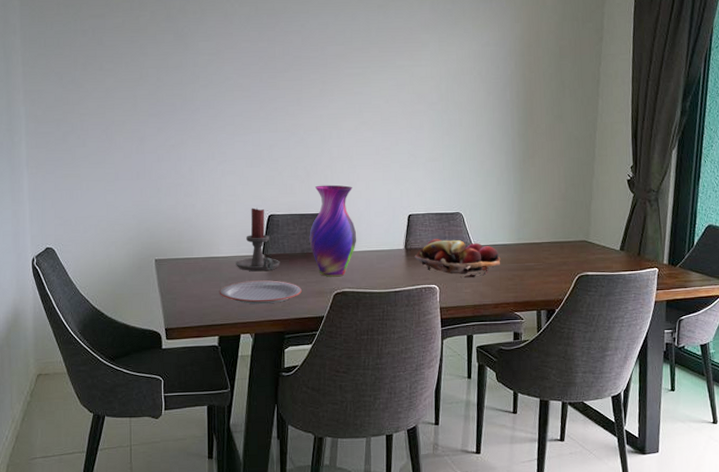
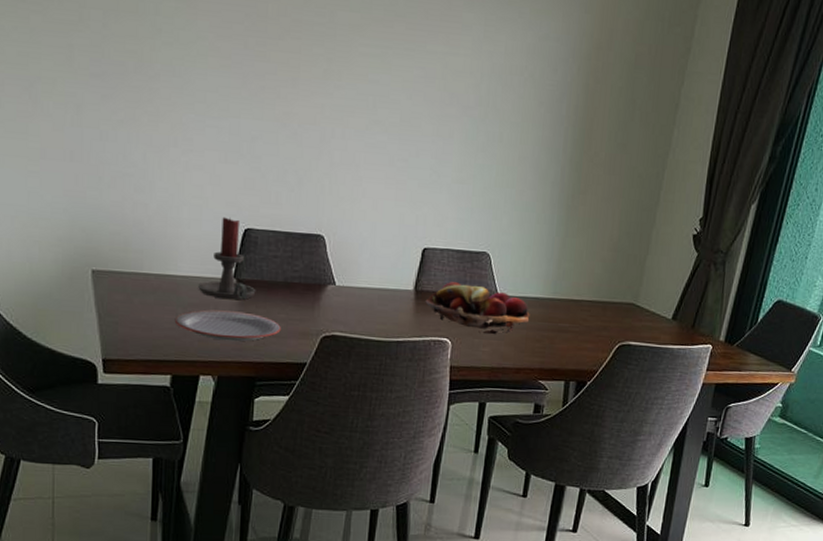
vase: present [309,185,357,277] -> none [295,197,356,317]

